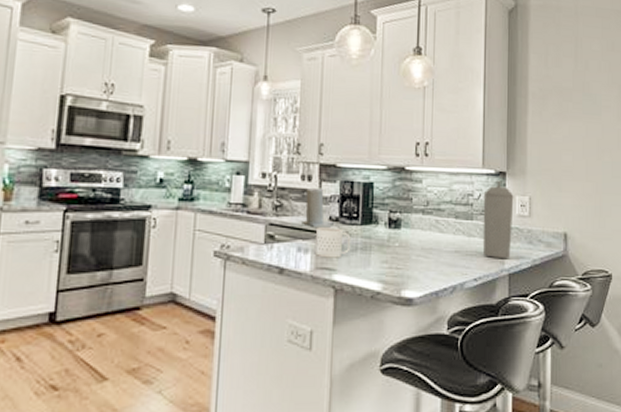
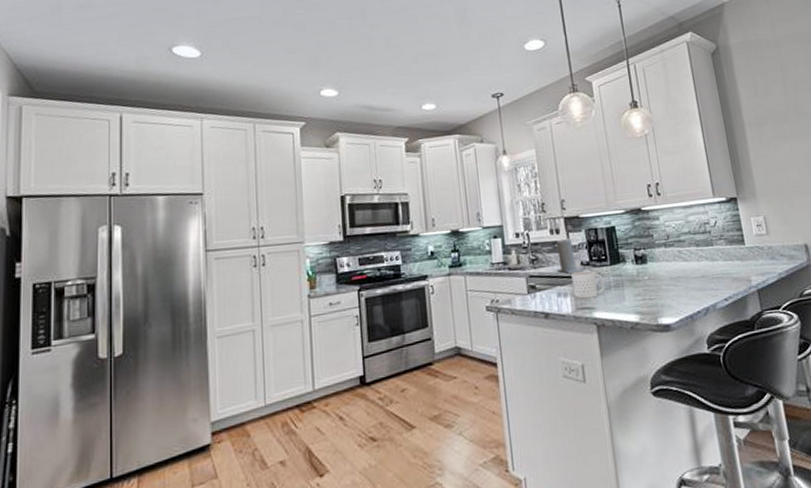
canister: present [482,180,514,260] -> none [719,206,756,277]

